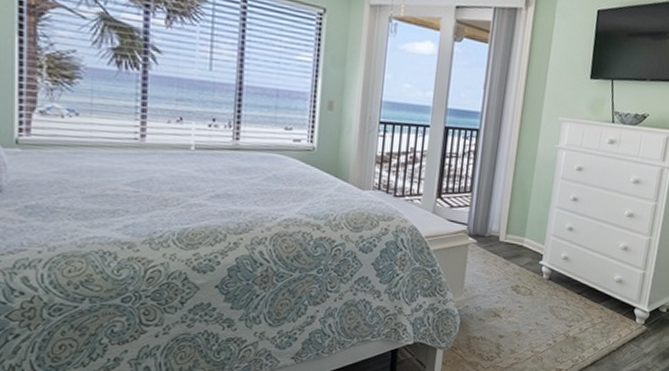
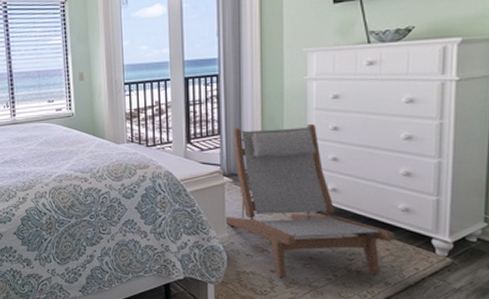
lounge chair: none [464,187,608,344] -> present [226,123,395,278]

